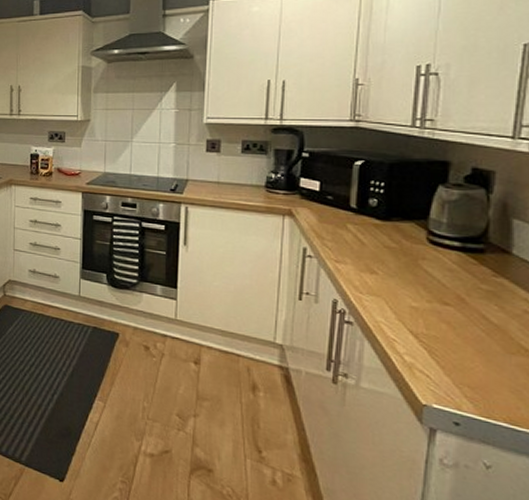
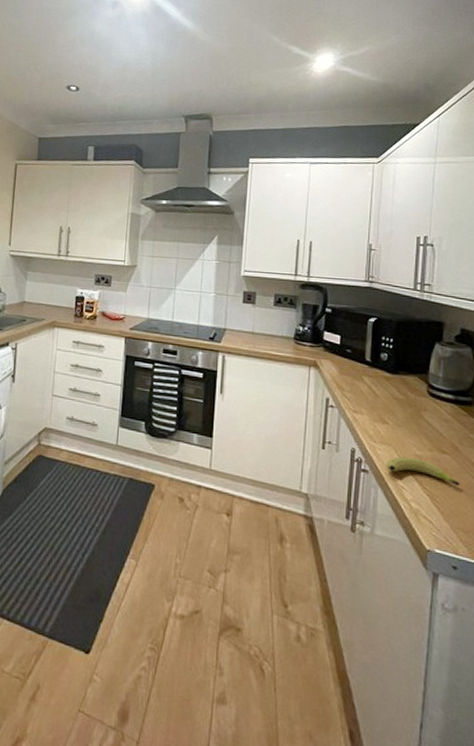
fruit: none [374,308,466,339] -> present [386,456,460,486]

